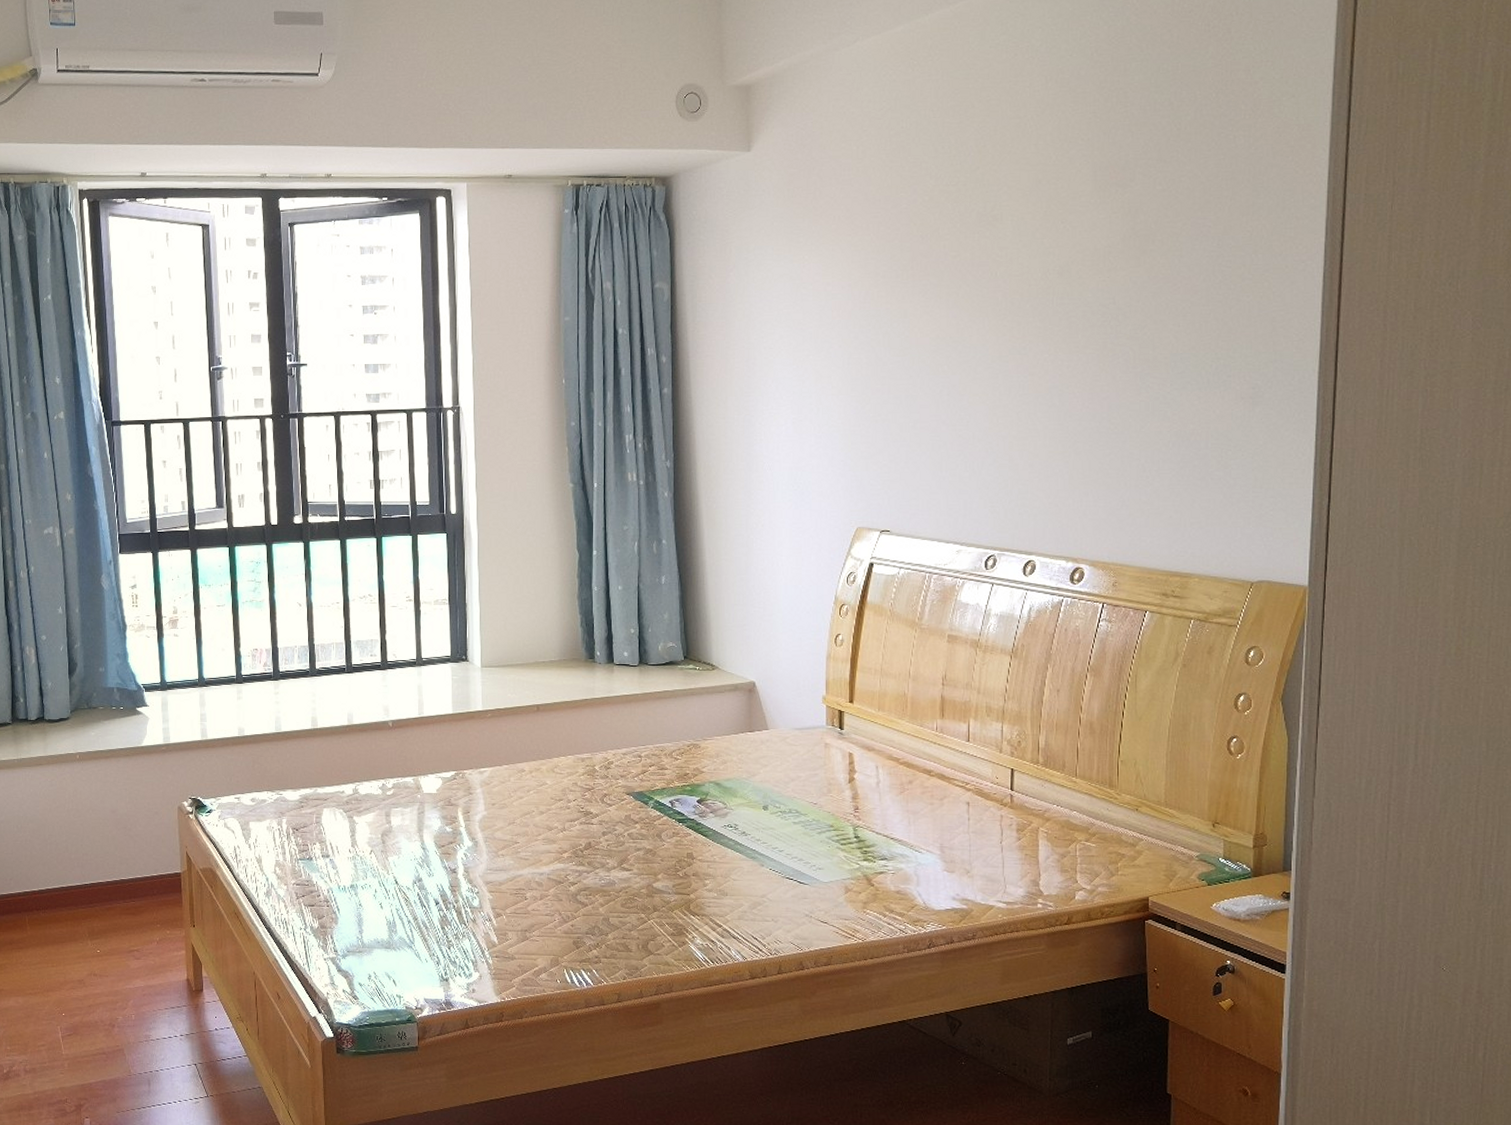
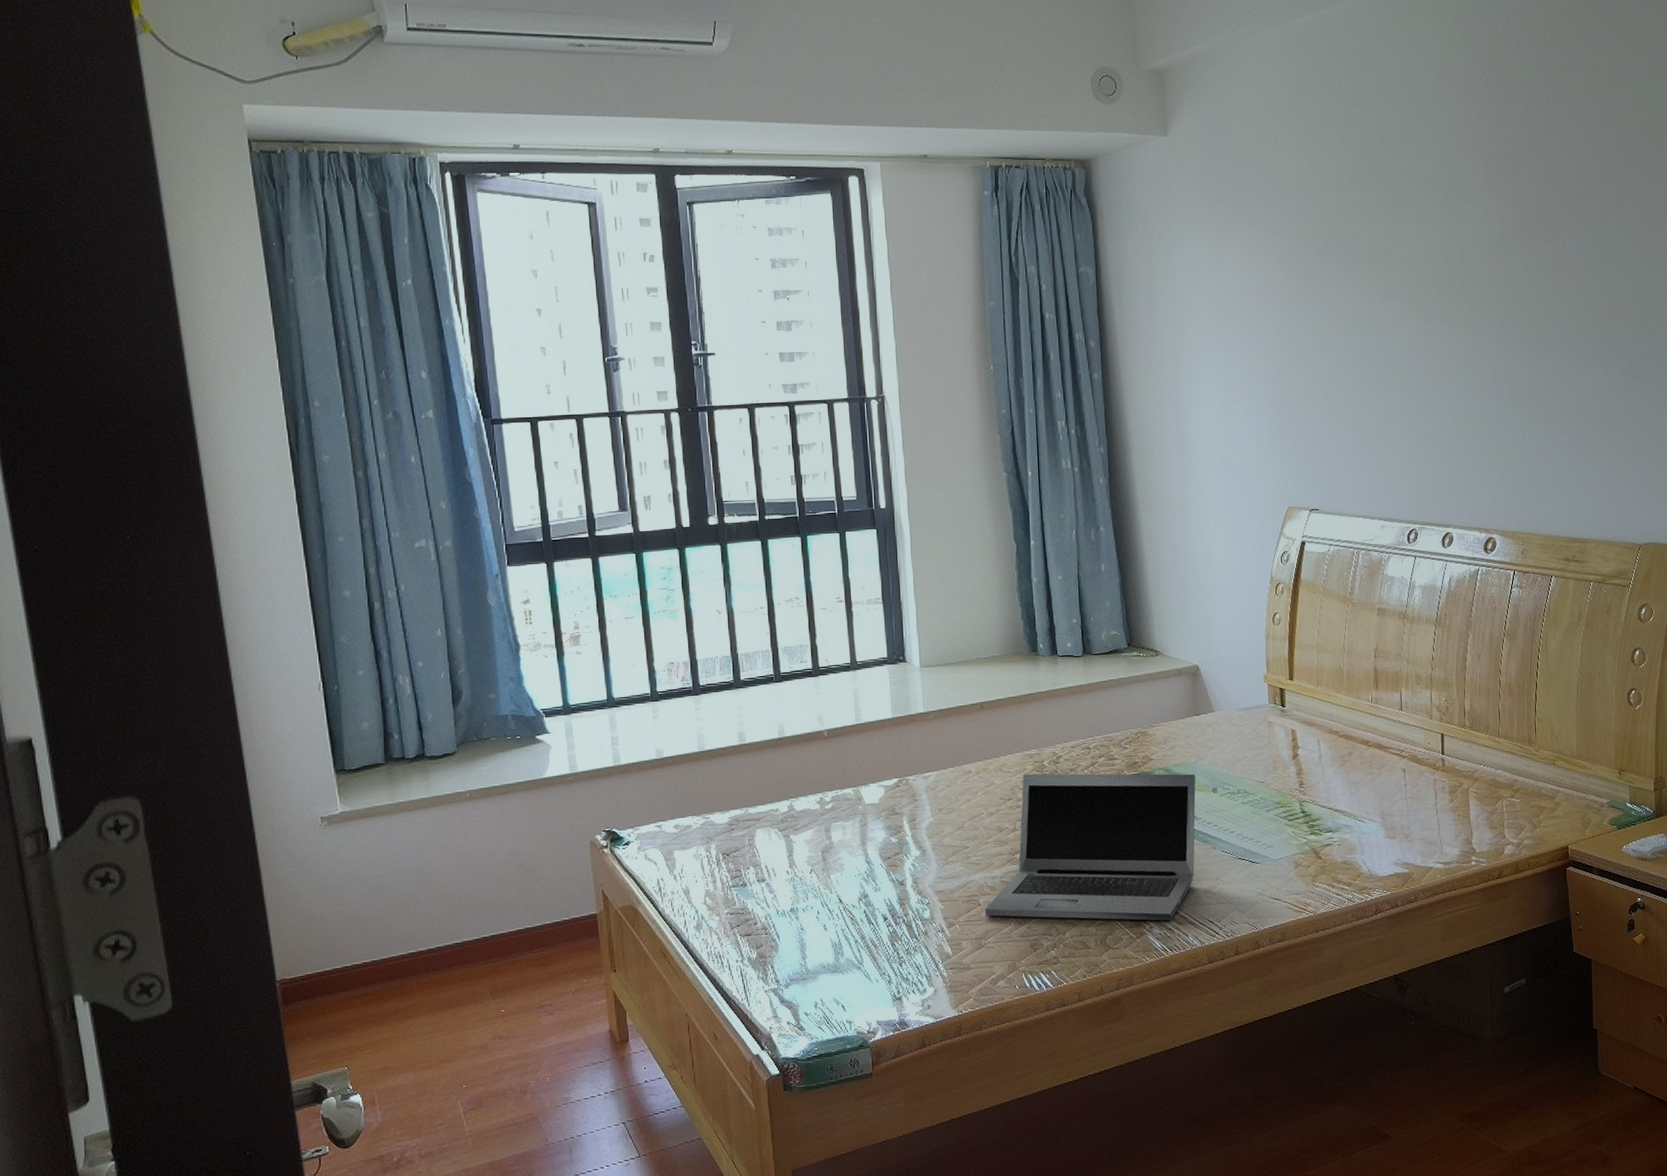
laptop: none [531,776,747,932] -> present [984,773,1196,921]

